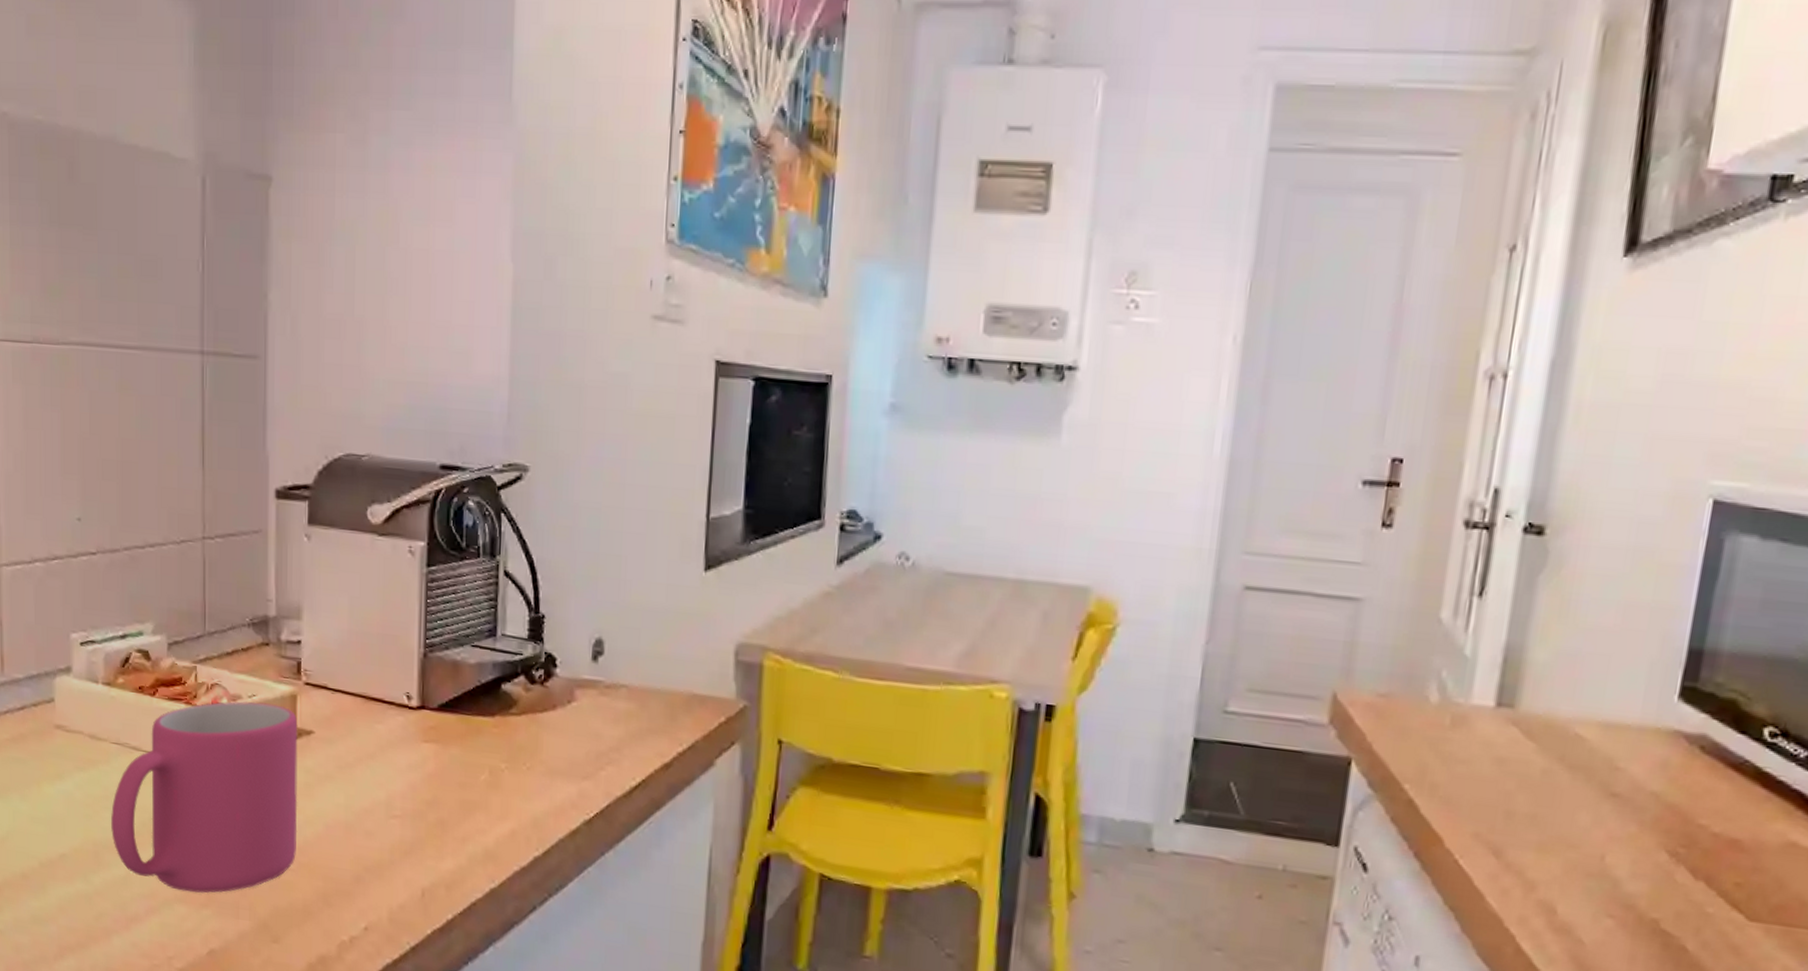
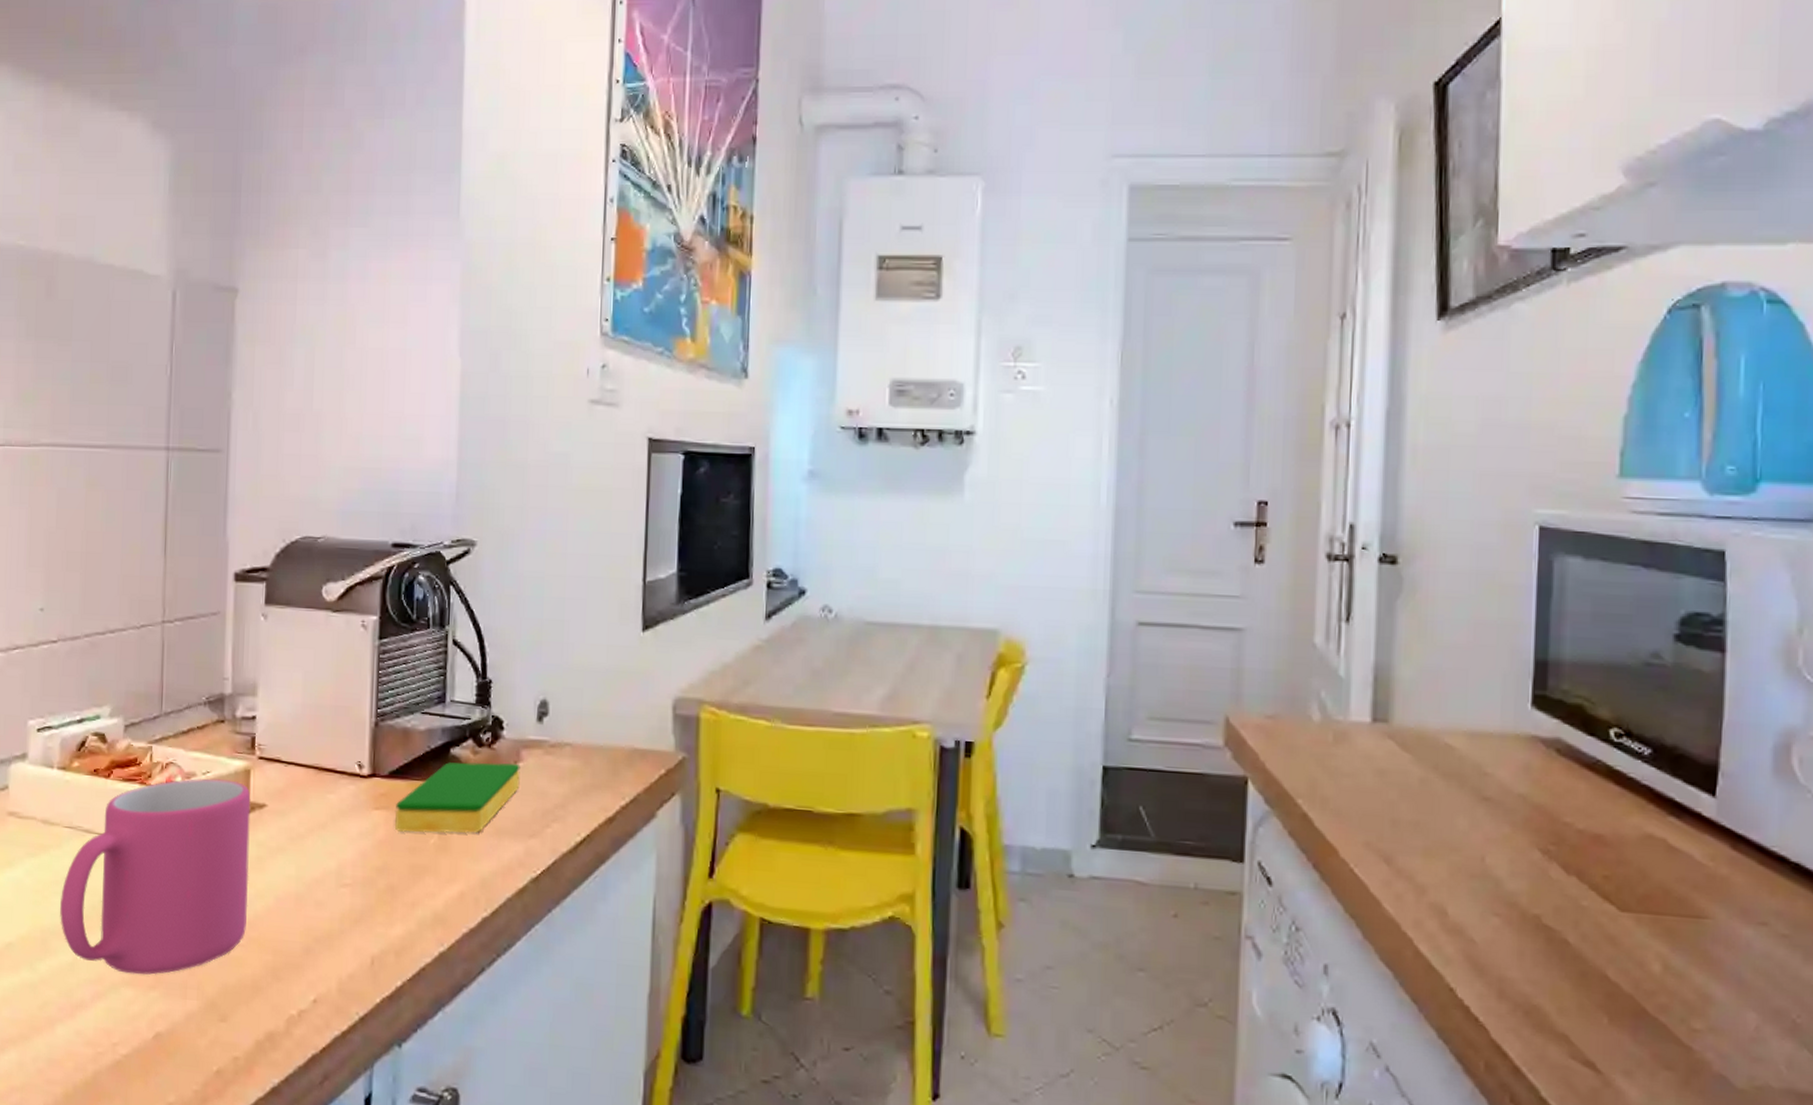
dish sponge: none [444,698,574,772] -> present [394,762,520,834]

